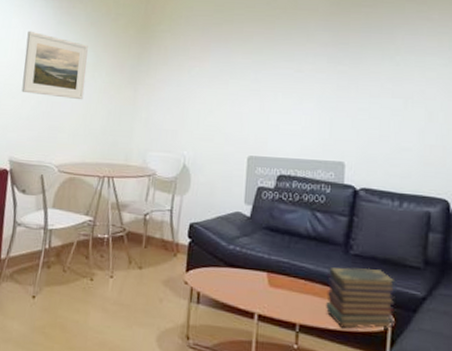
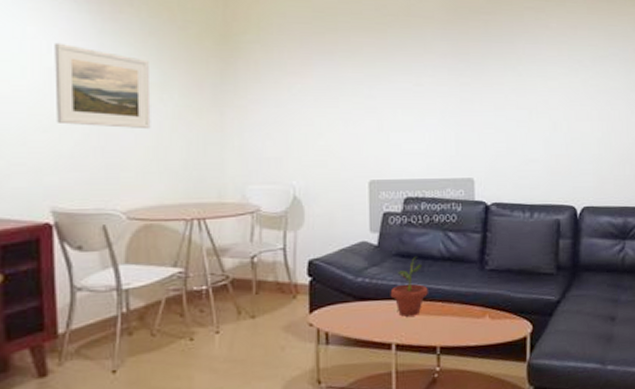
potted plant: none [257,232,292,290] -> present [390,256,428,317]
book stack: present [326,267,397,329] -> none [465,280,533,343]

